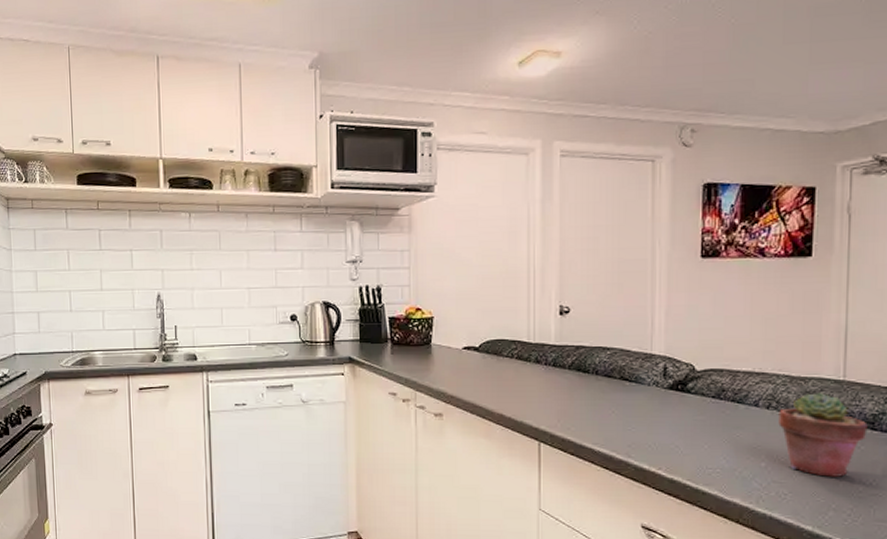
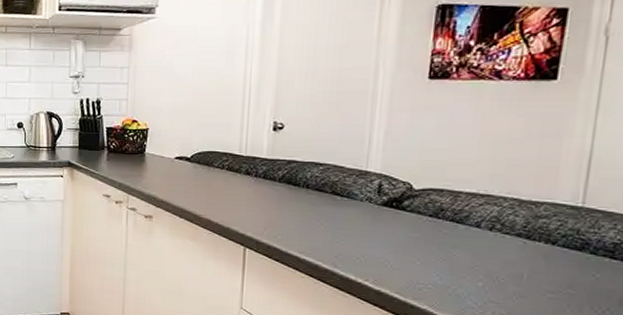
potted succulent: present [778,393,868,477] -> none [501,218,606,303]

